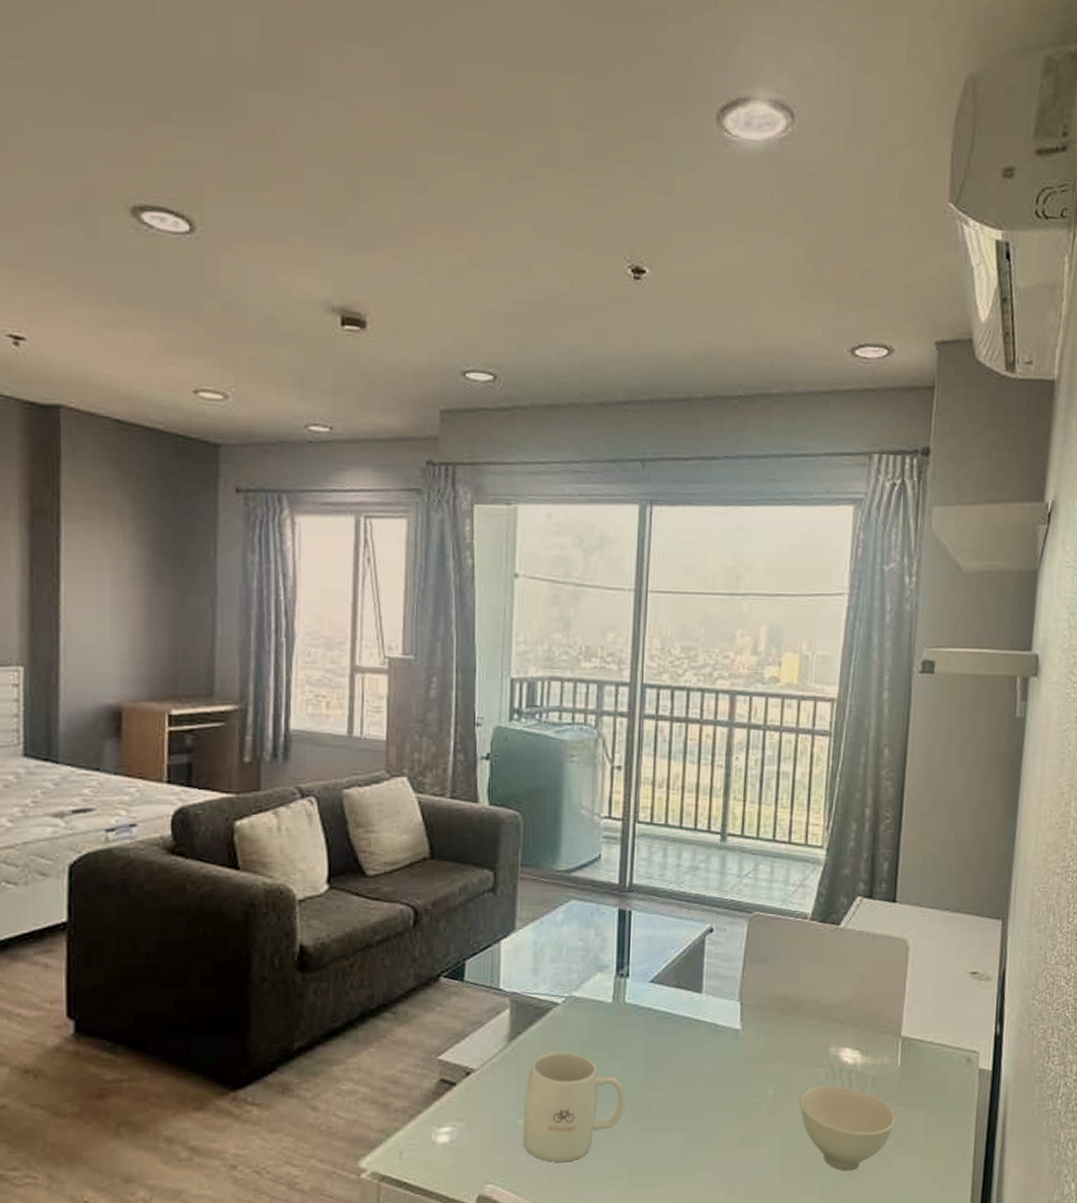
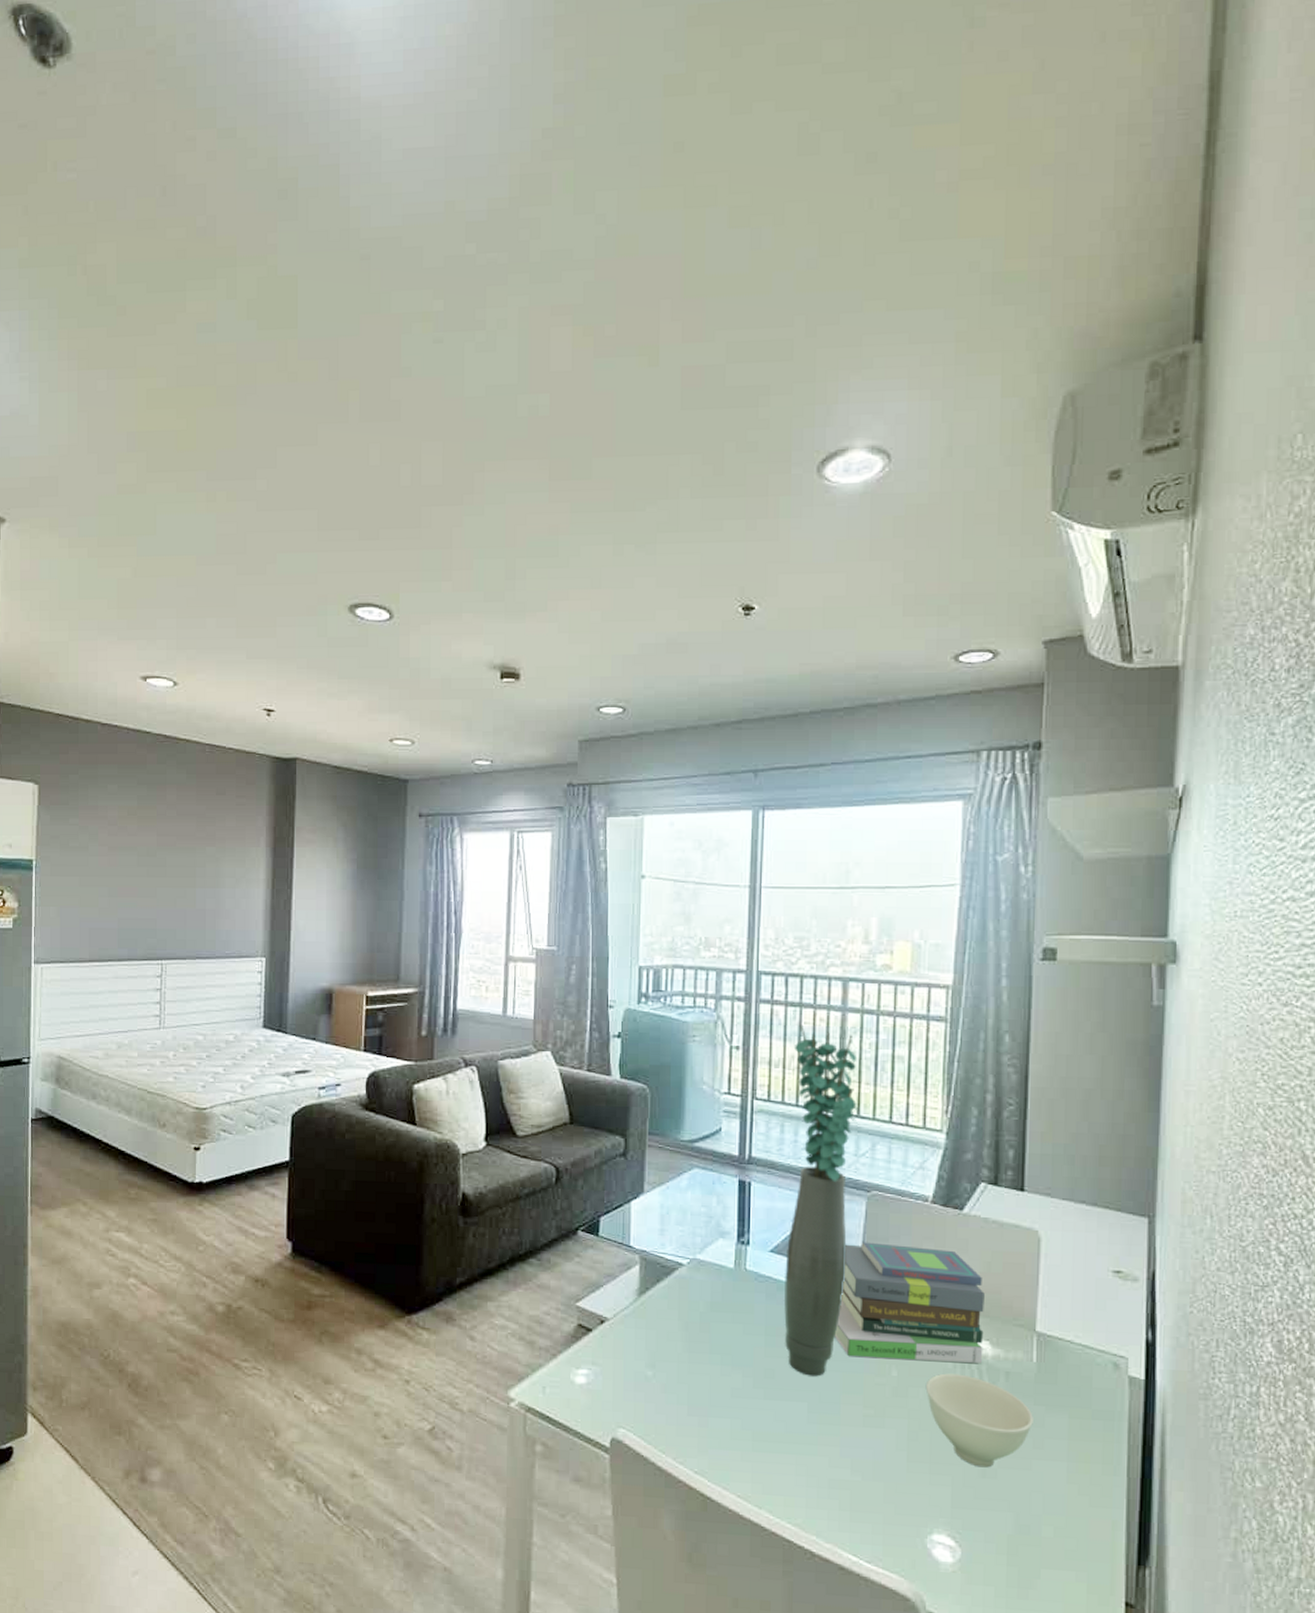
mug: present [524,1052,625,1162] -> none [652,1310,748,1417]
vase: none [663,741,744,1104] -> present [783,1024,859,1376]
books: none [713,964,857,1080] -> present [834,1242,985,1363]

